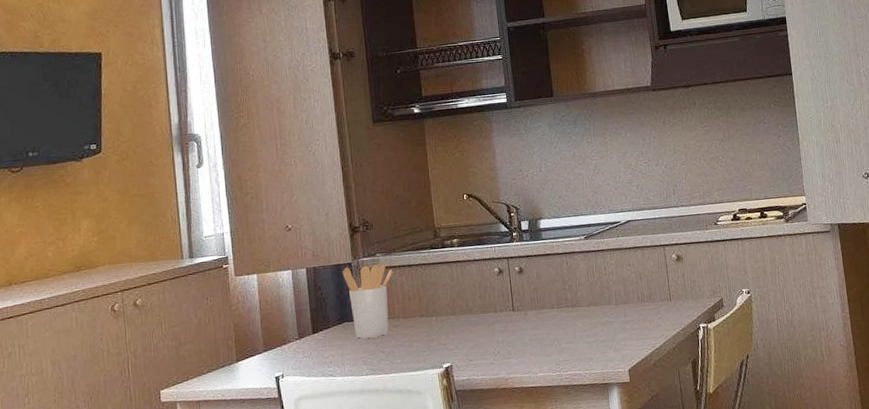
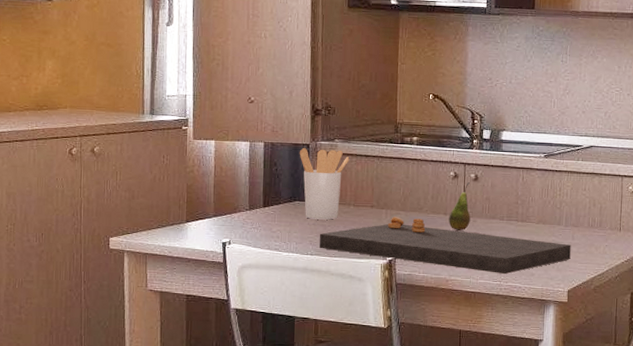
cutting board: none [373,320,626,368] -> present [320,217,571,275]
fruit: none [499,276,521,327] -> present [449,182,470,231]

